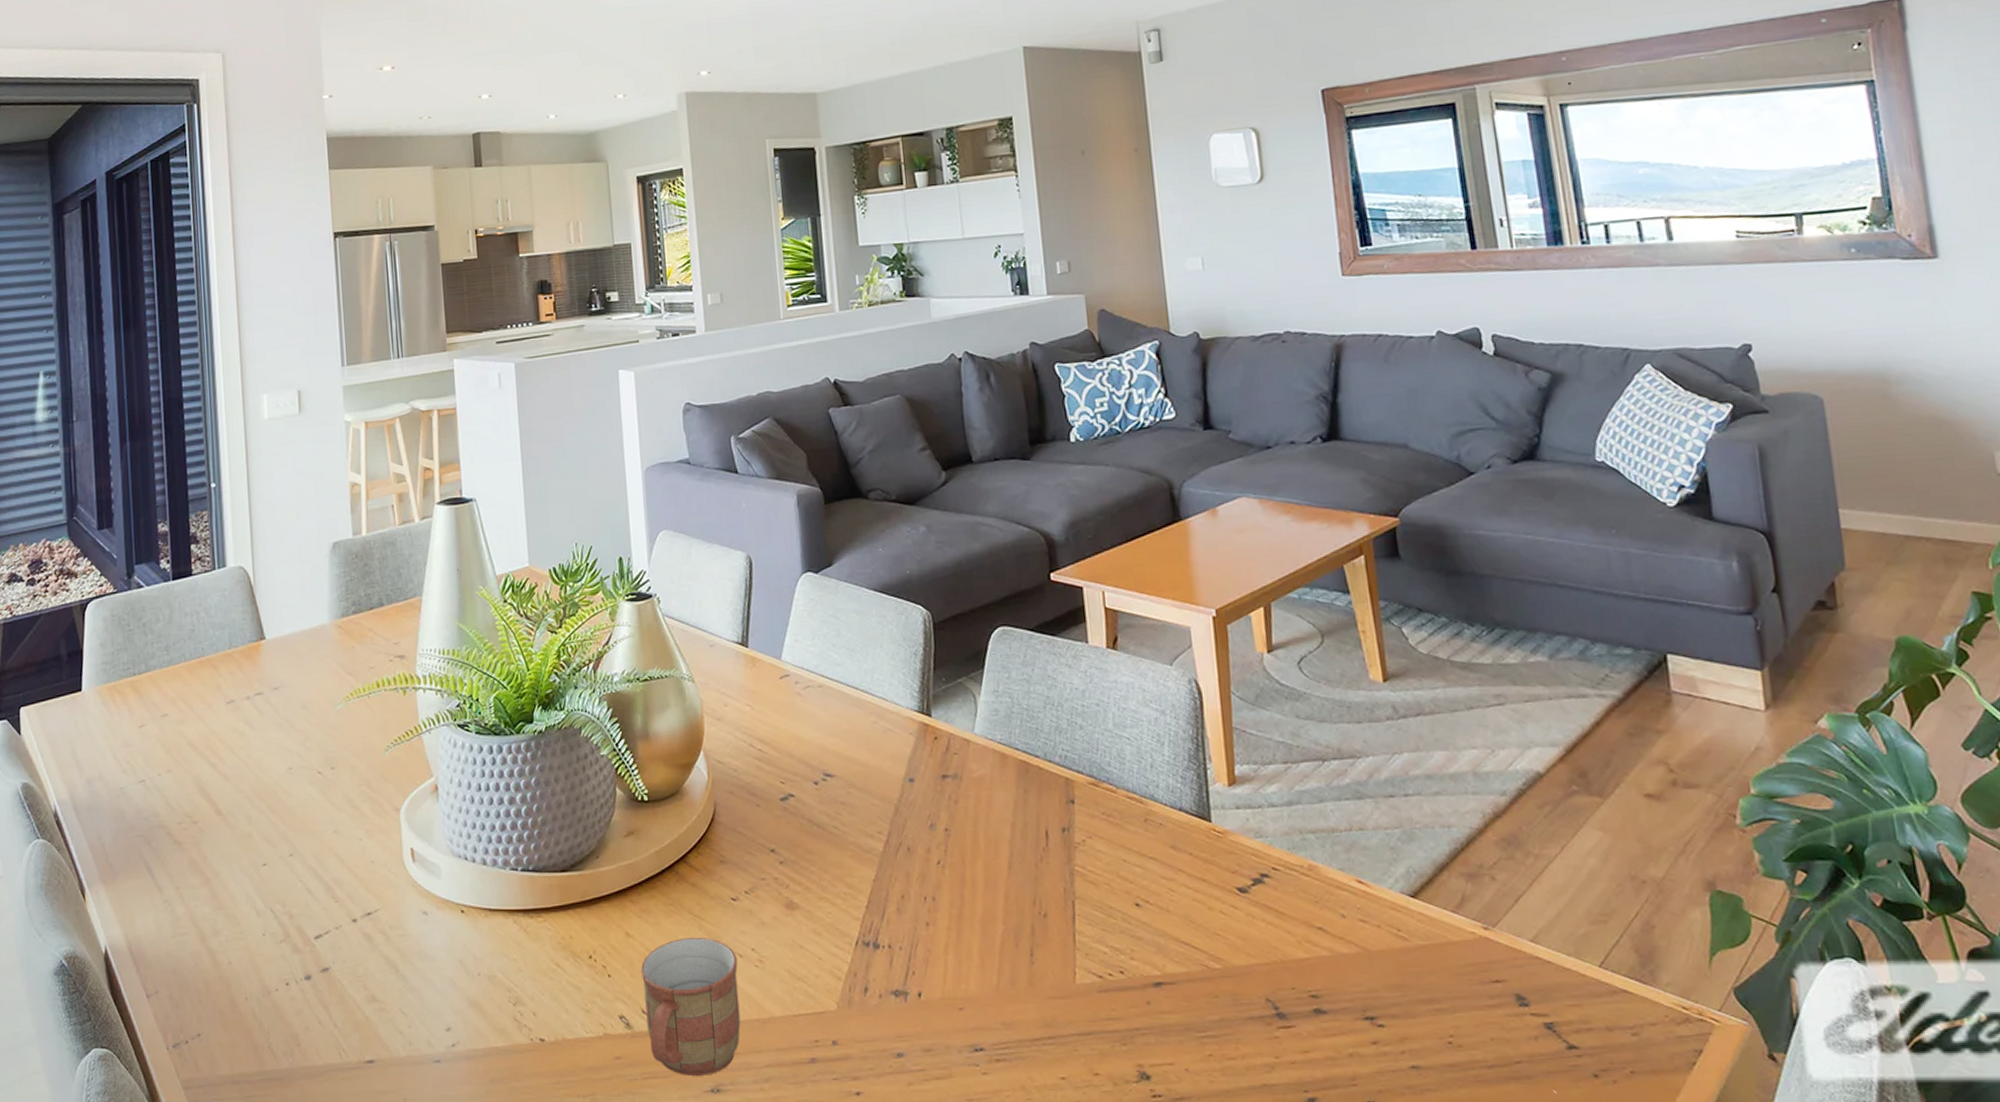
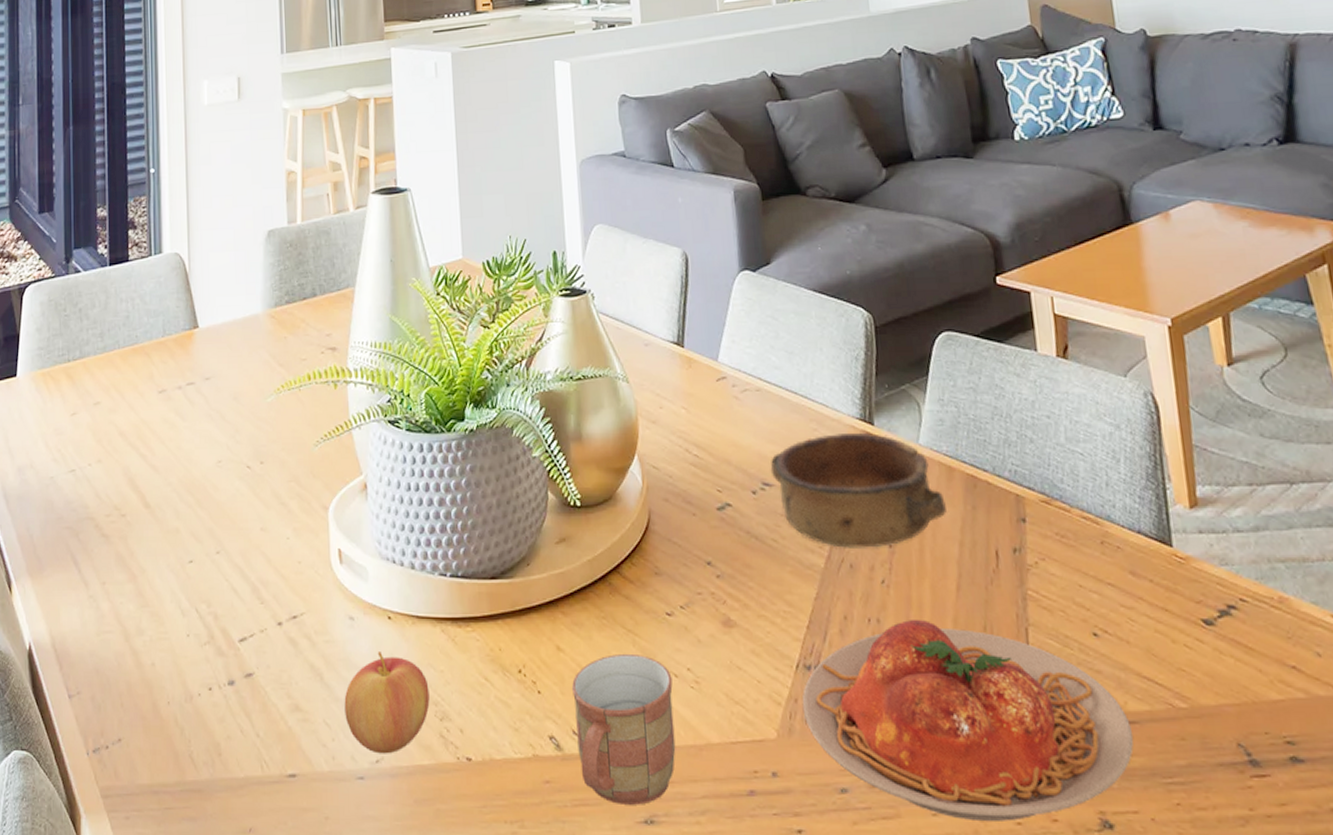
apple: none [419,943,503,1038] -> present [344,652,430,754]
bowl: none [831,724,1000,833] -> present [770,432,946,548]
plate: none [861,896,1171,1078] -> present [802,619,1134,822]

